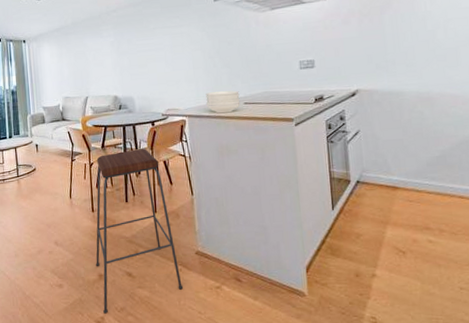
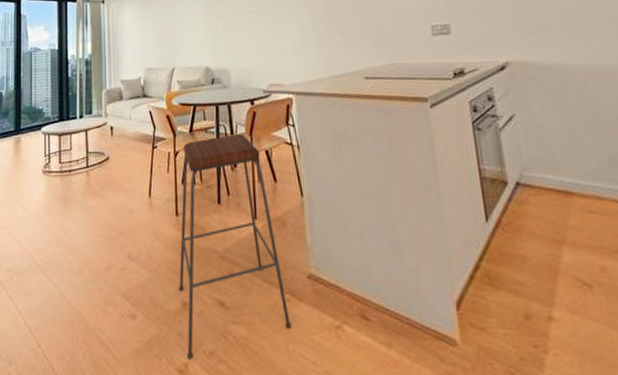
bowl: present [205,90,240,114] -> none [316,61,360,91]

